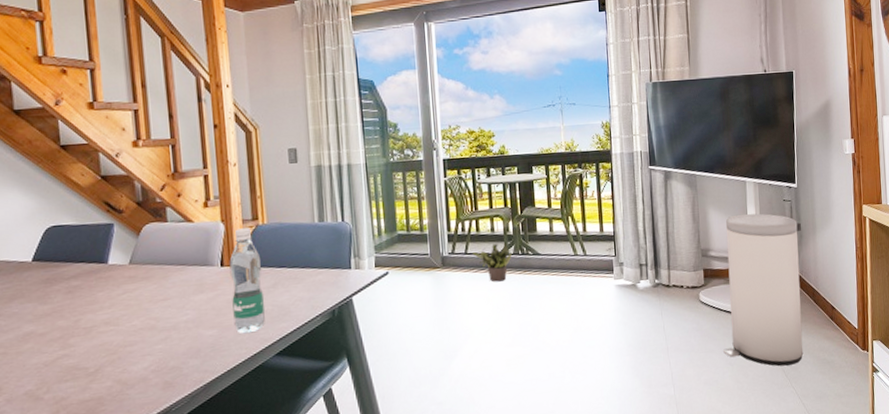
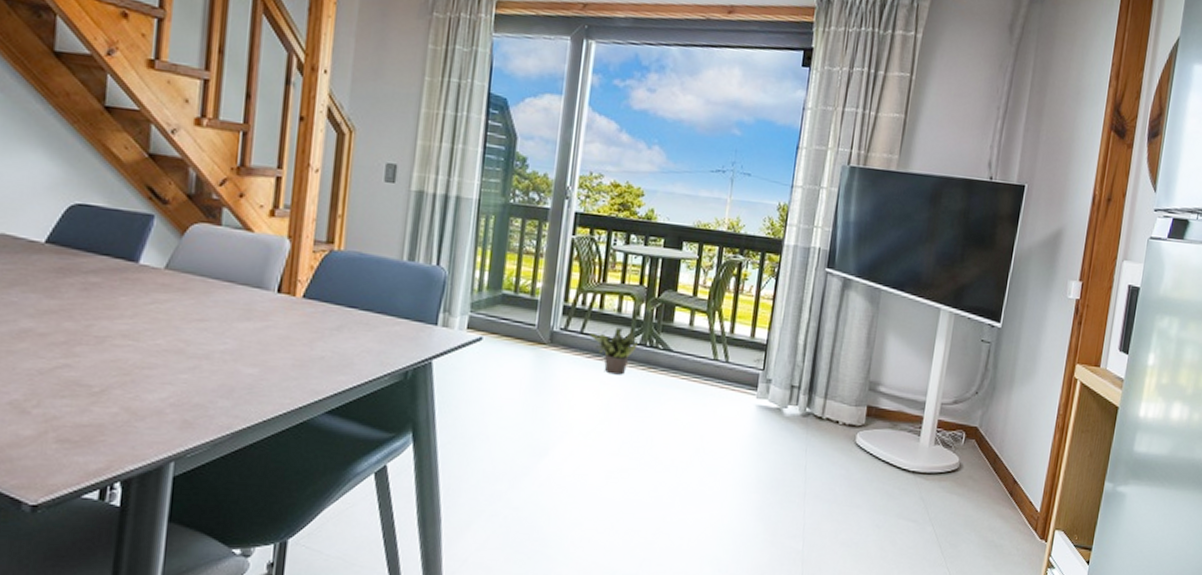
bottle: present [229,228,266,334] -> none [281,250,330,381]
pedal bin: present [723,213,804,366] -> none [872,347,997,541]

